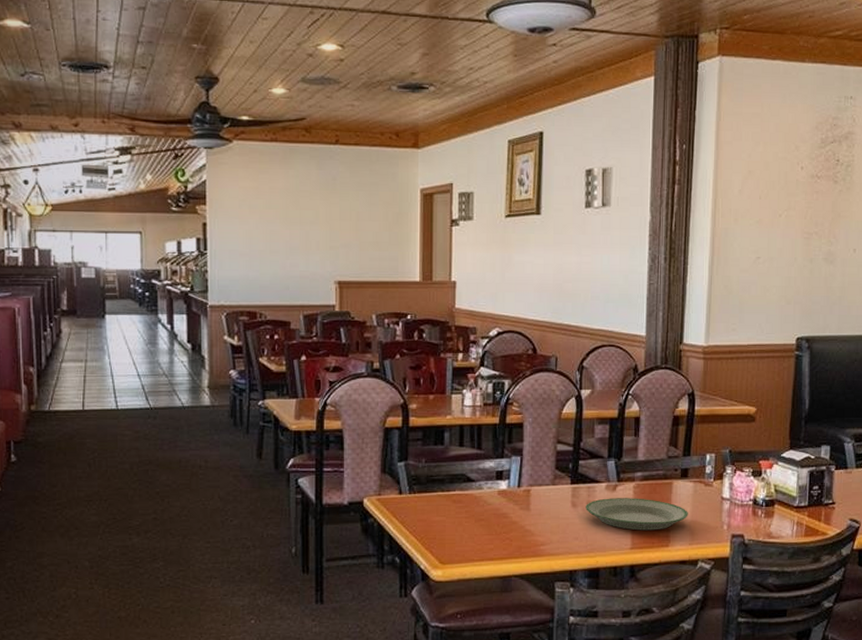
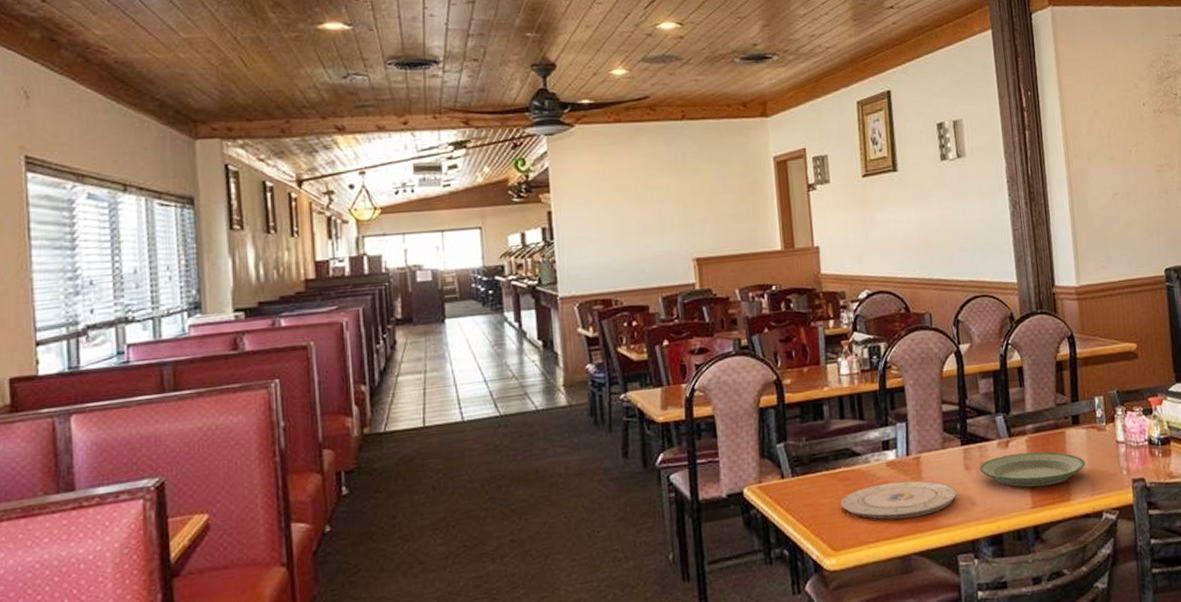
plate: none [452,510,561,543] -> present [841,480,957,520]

